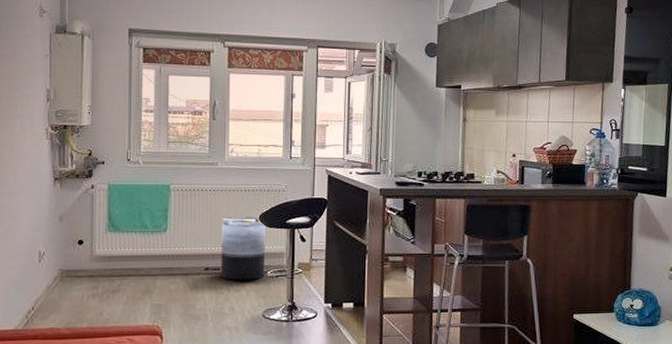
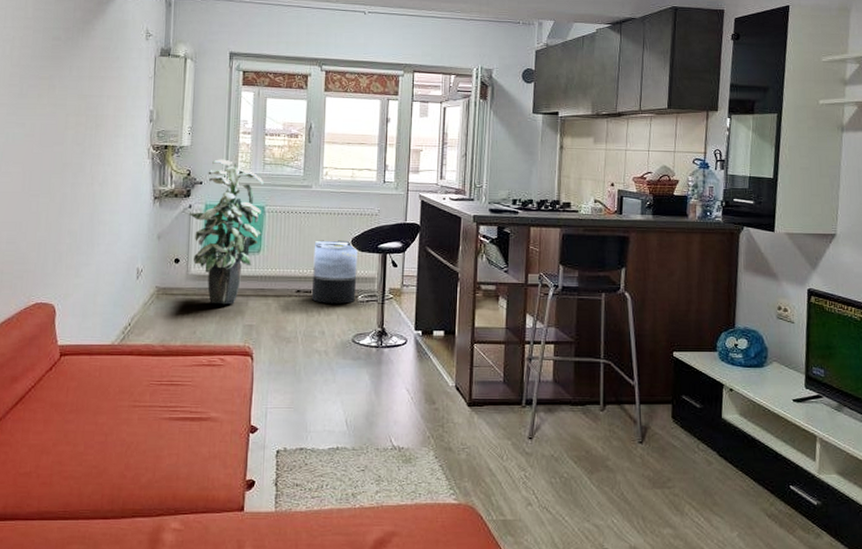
indoor plant: none [91,138,168,285] -> present [188,159,264,305]

